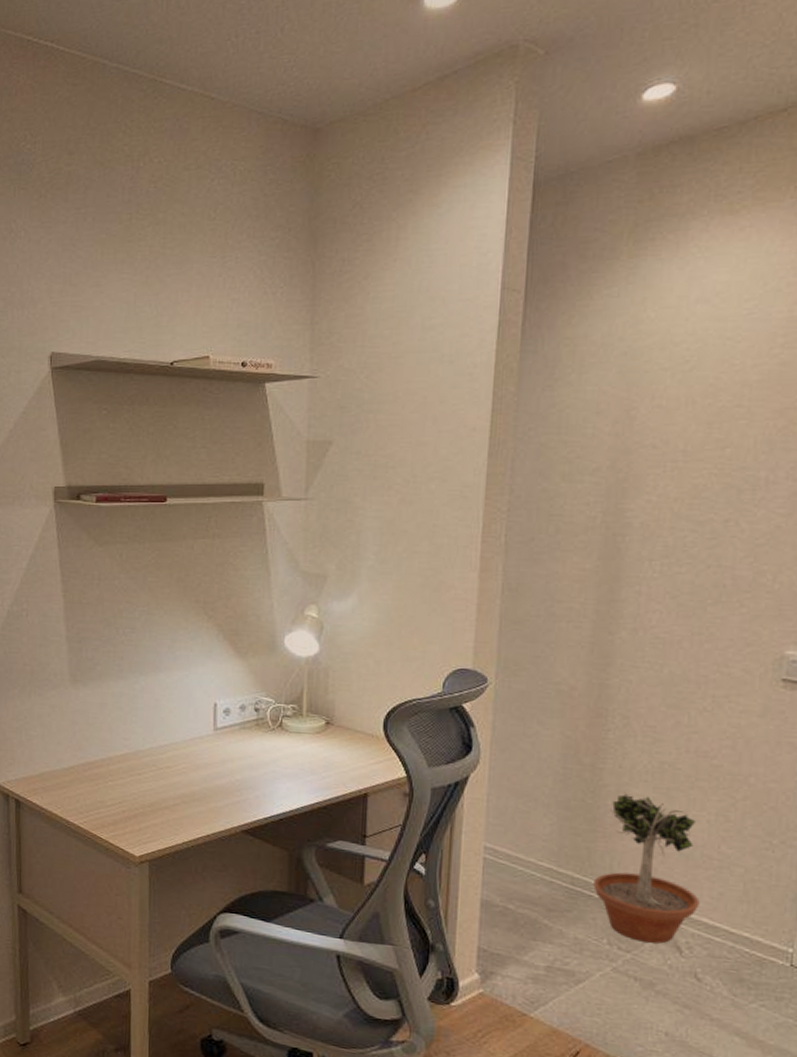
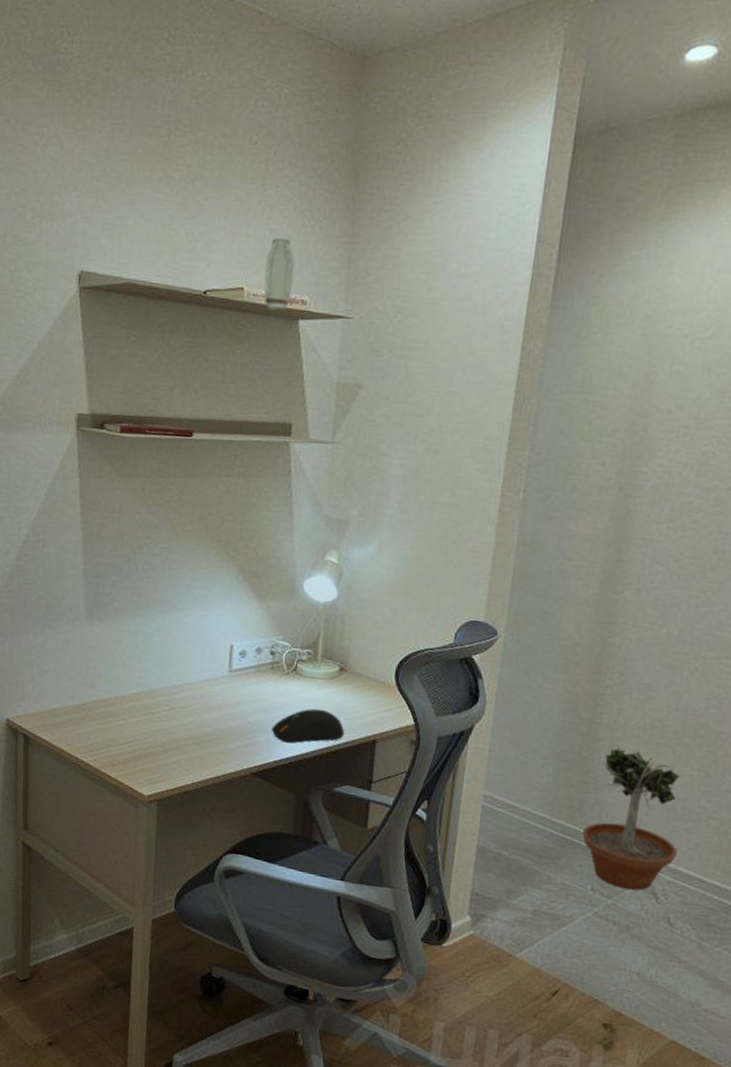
vase: none [228,307,259,375] -> present [263,239,295,311]
computer mouse: none [259,763,335,800] -> present [271,708,345,743]

